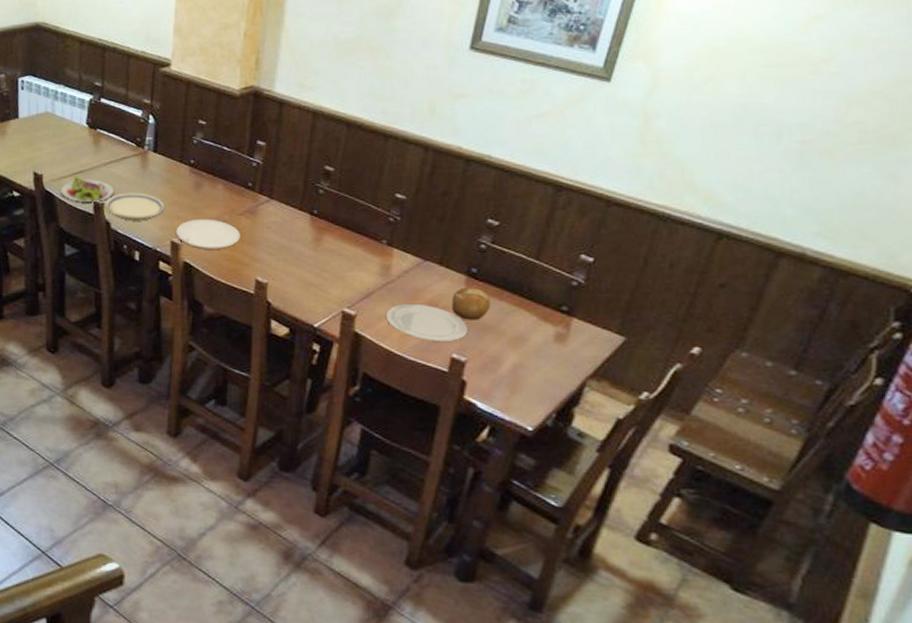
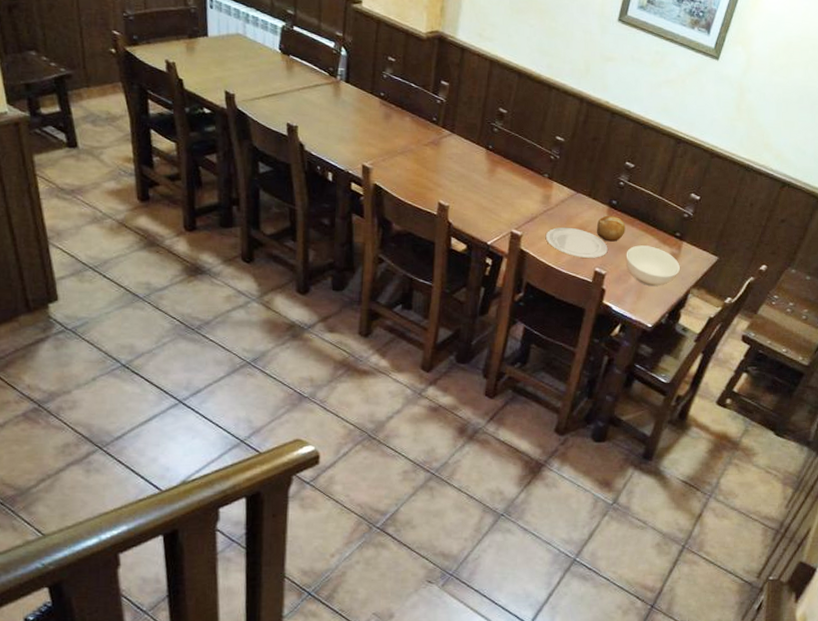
salad plate: present [61,176,114,202] -> none [254,98,308,124]
plate: present [106,192,165,220] -> none [299,117,356,144]
plate: present [175,218,240,249] -> none [366,146,425,175]
bowl: none [492,324,570,376] -> present [625,245,680,286]

